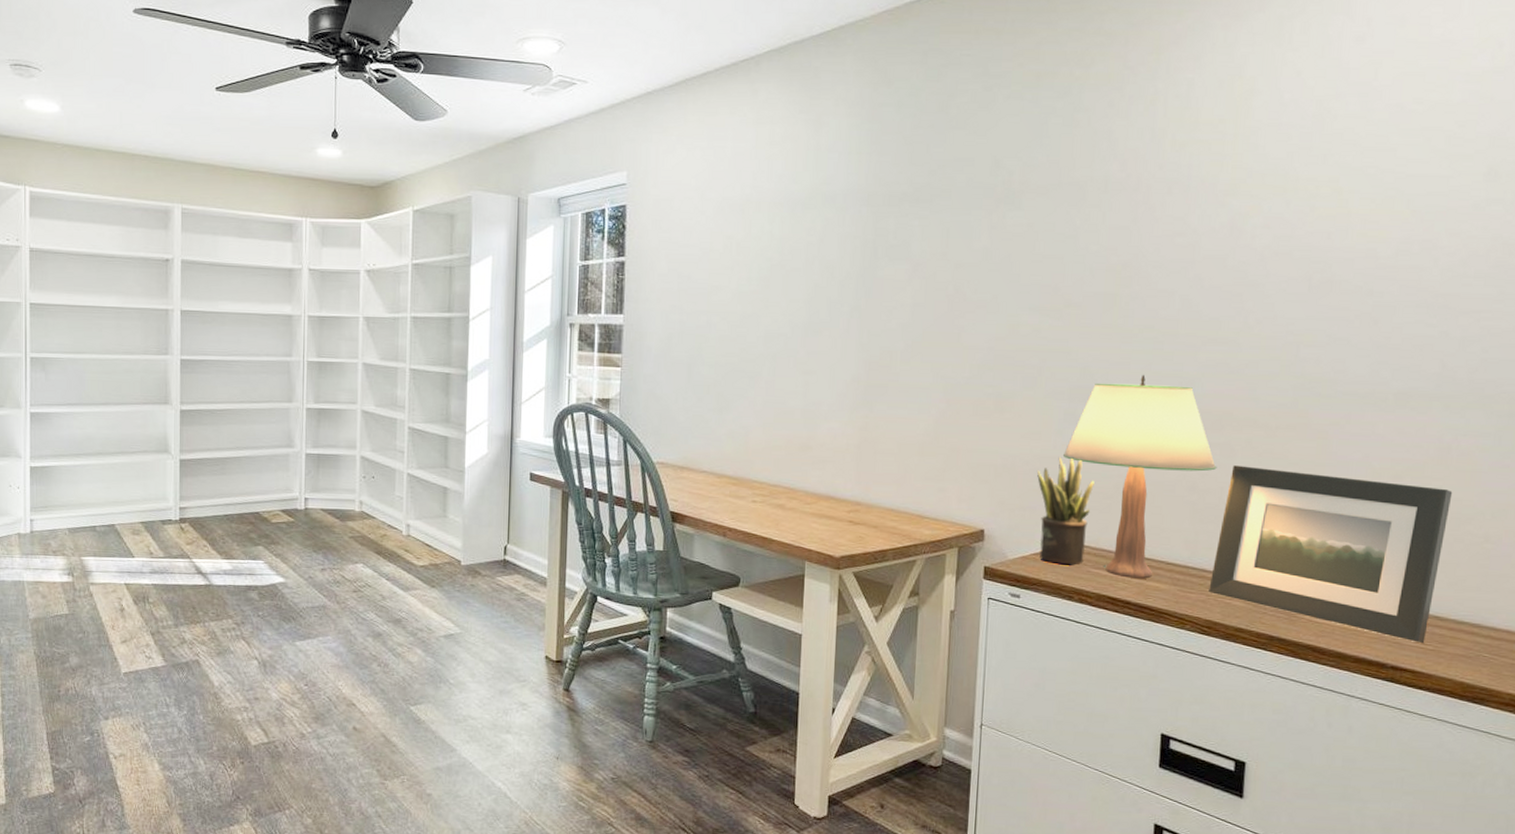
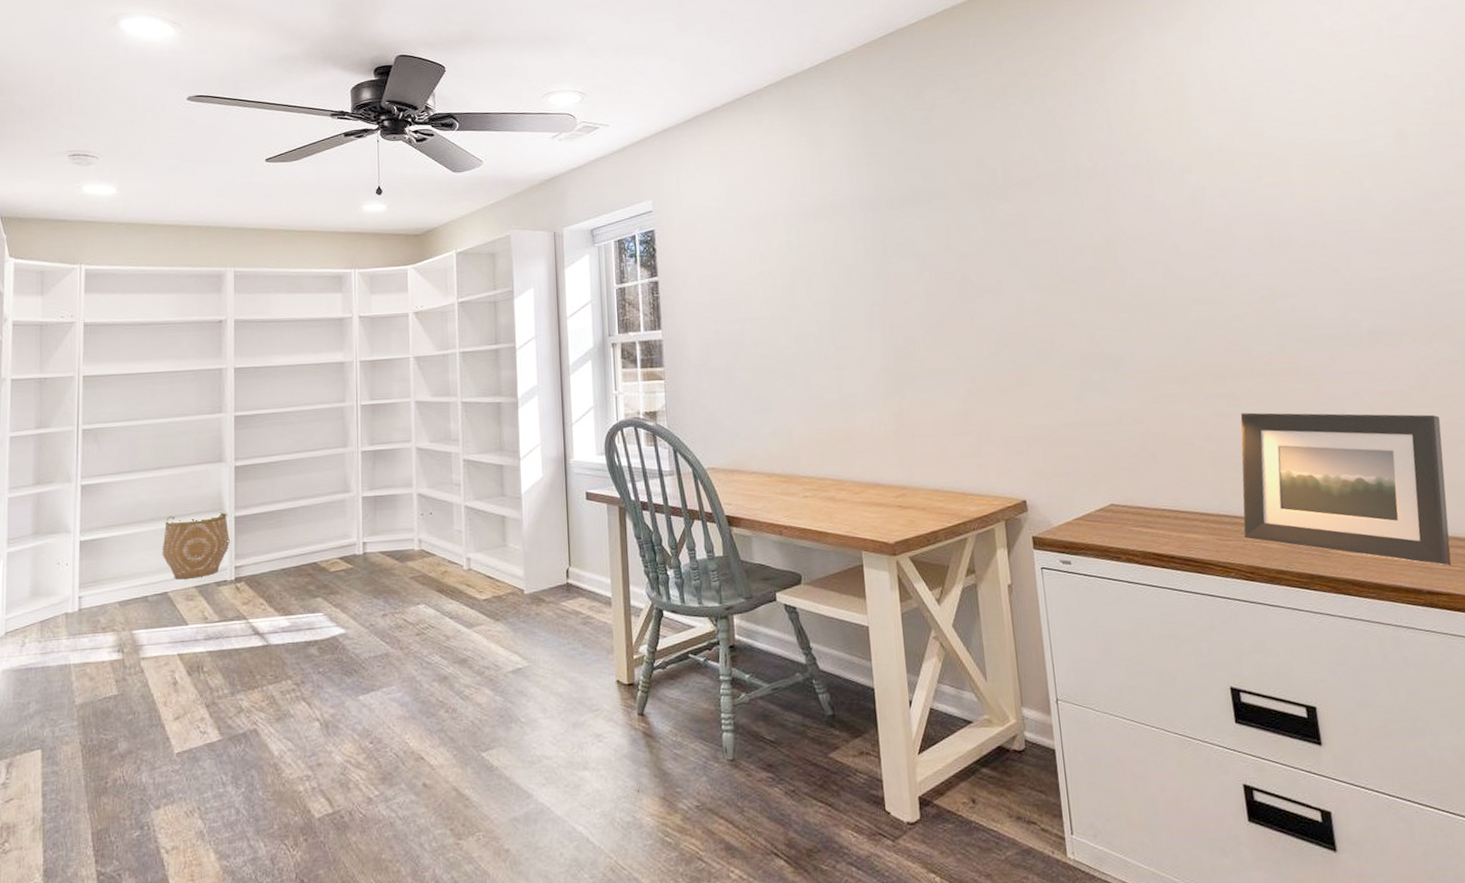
basket: none [109,452,175,515] -> present [162,512,230,580]
potted plant: present [1037,457,1094,565] -> none [1065,422,1124,526]
table lamp: present [1062,374,1217,579] -> none [1085,337,1227,533]

